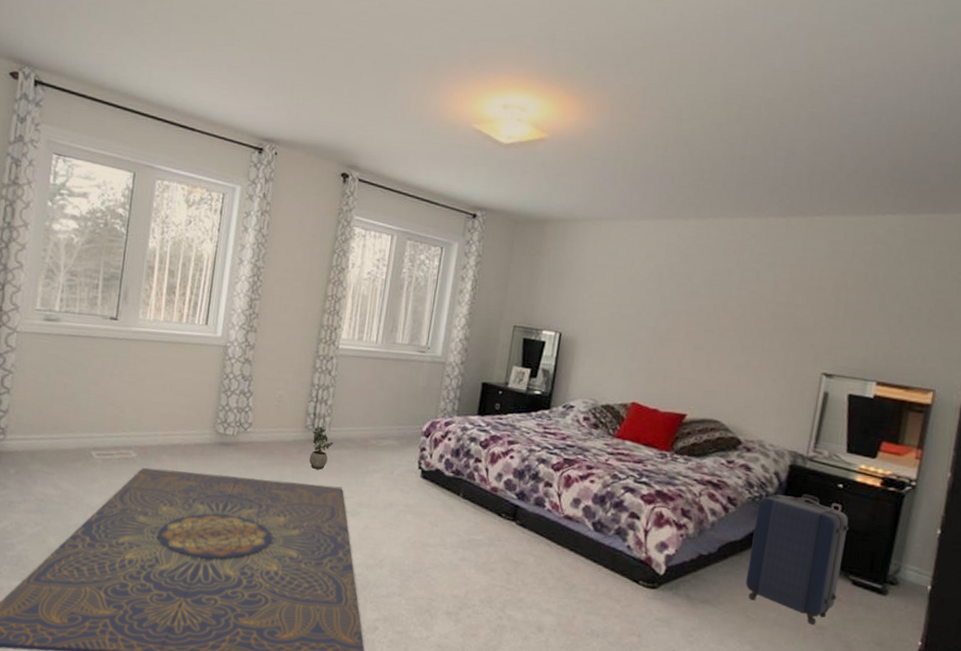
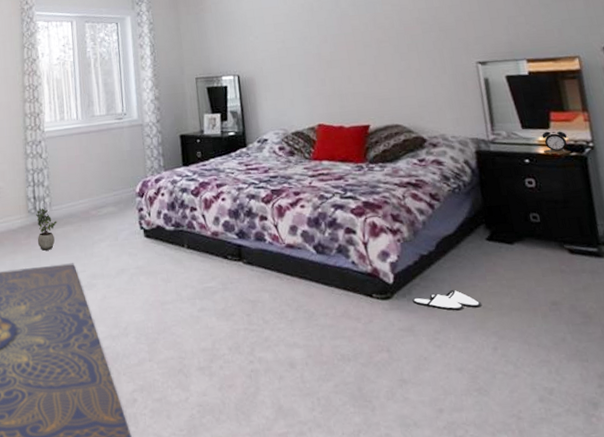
slippers: none [678,593,746,616] -> present [412,289,481,310]
suitcase: present [746,494,849,625] -> none [458,175,560,303]
alarm clock: none [861,458,892,488] -> present [541,129,572,155]

